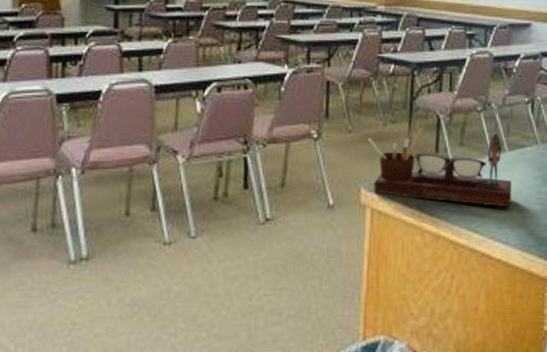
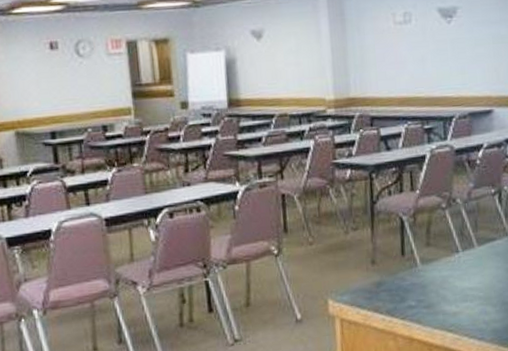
desk organizer: present [368,127,512,207] -> none [330,227,484,305]

